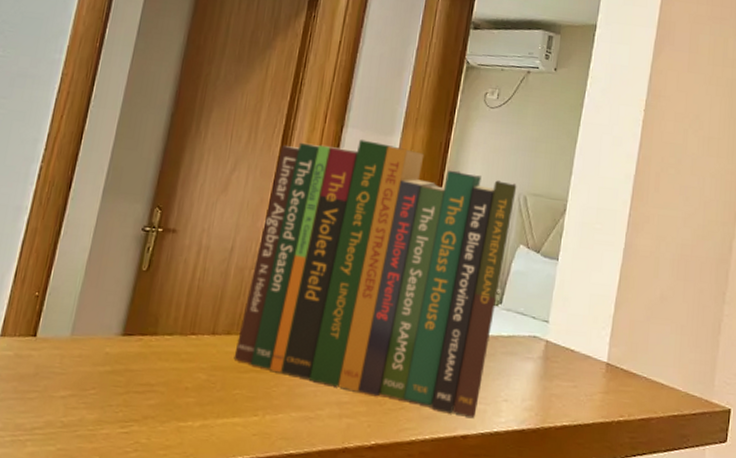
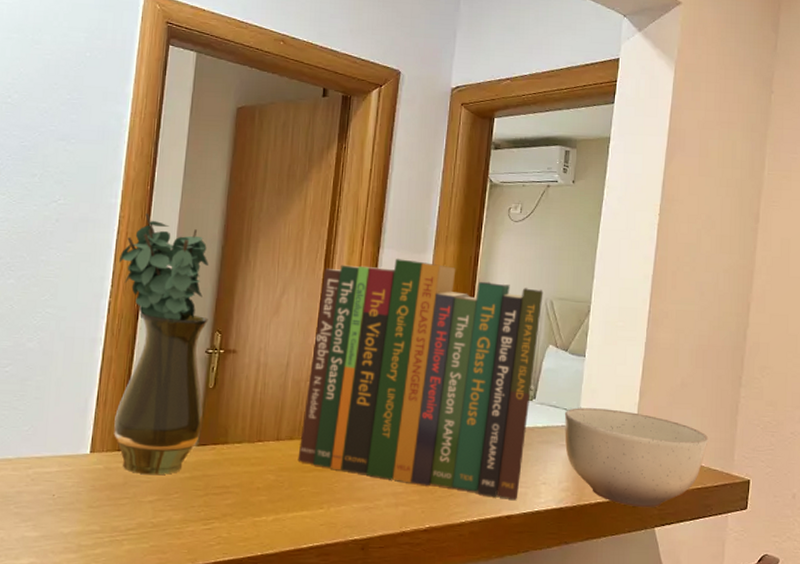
vase: none [29,72,155,367] -> present [114,213,208,475]
bowl: none [531,316,688,436] -> present [564,407,709,508]

